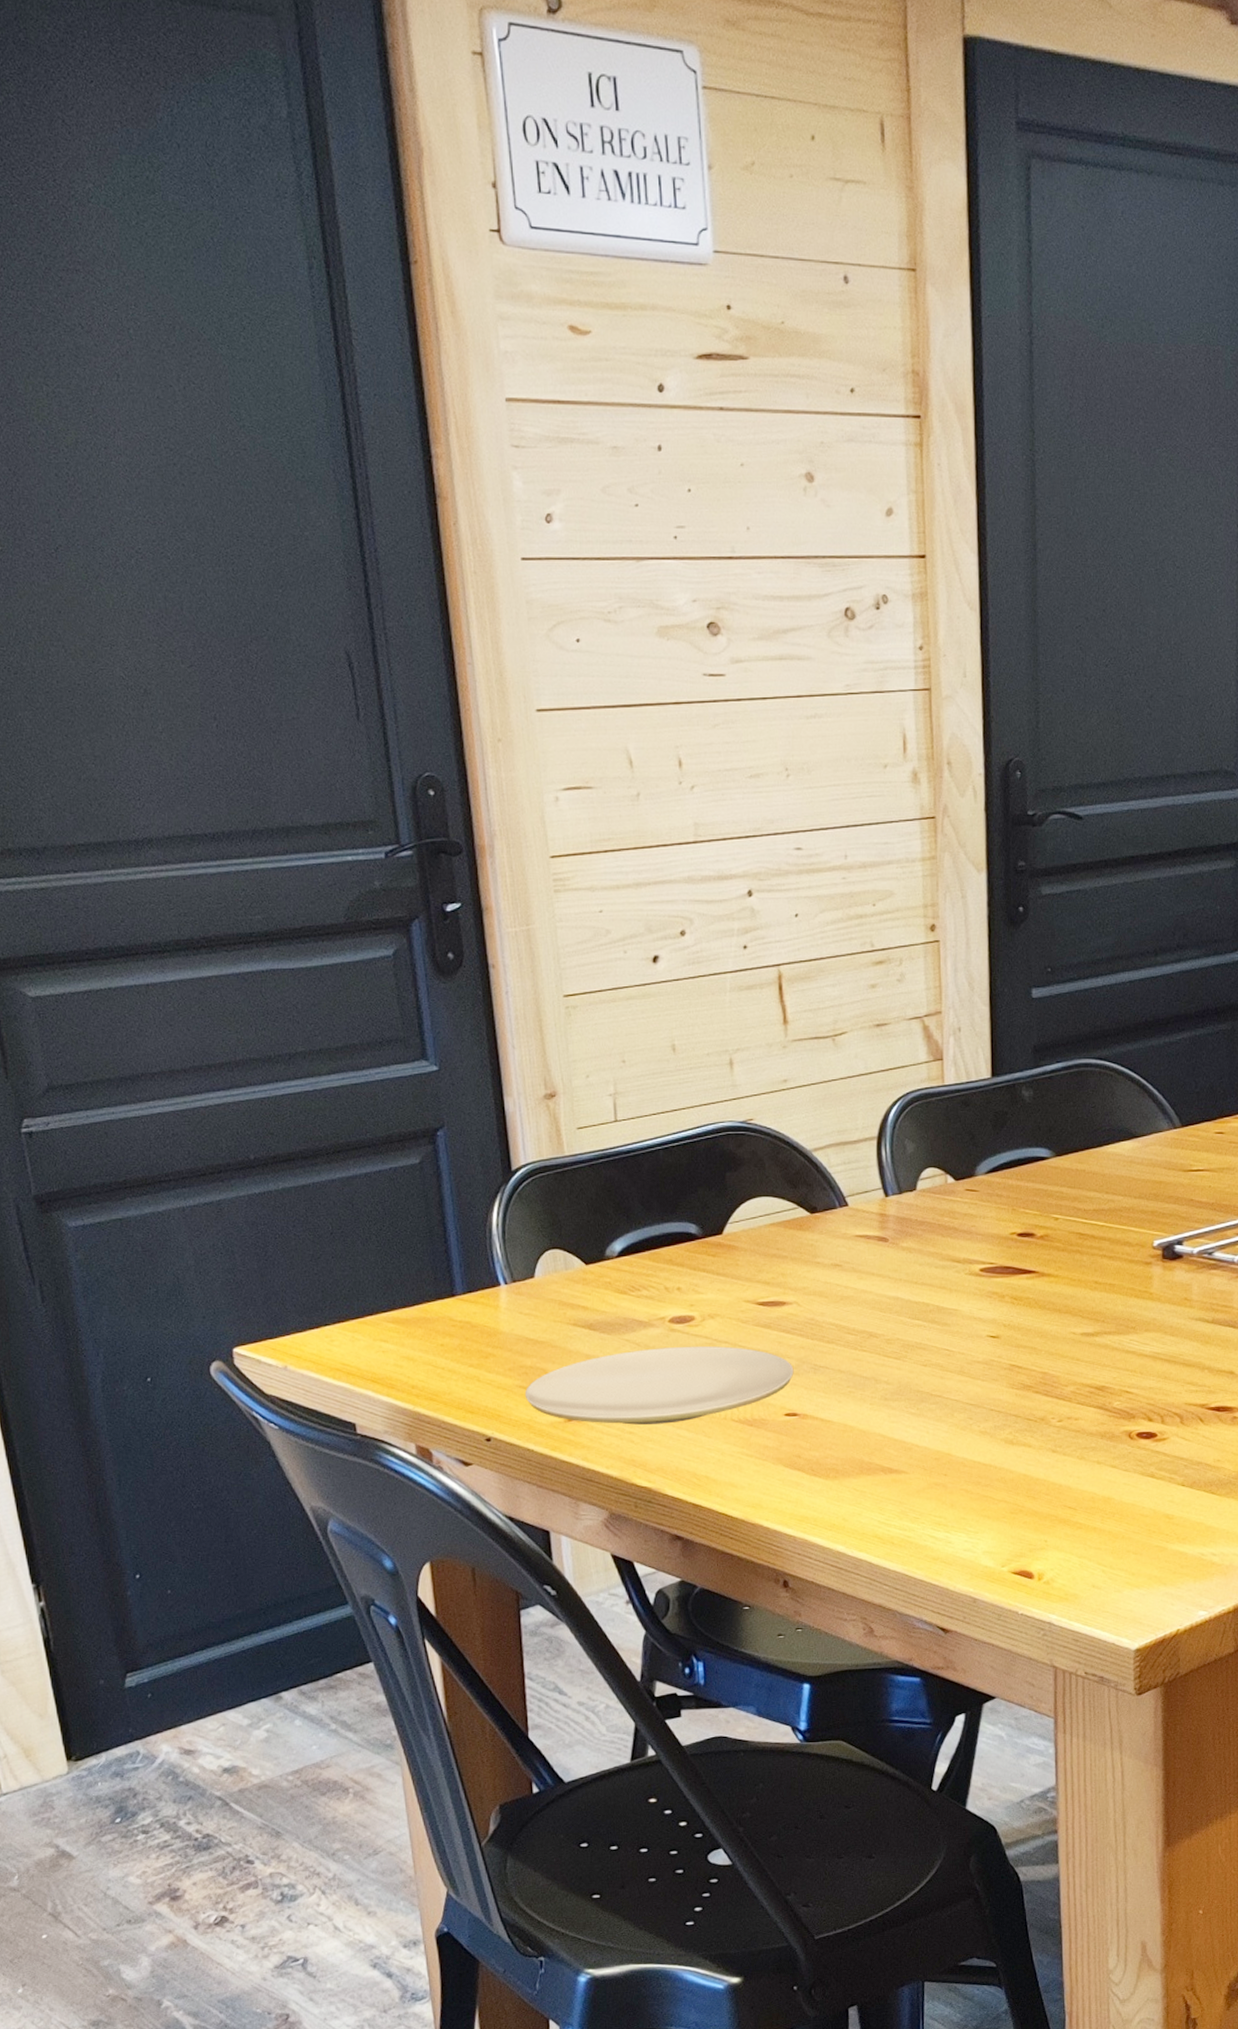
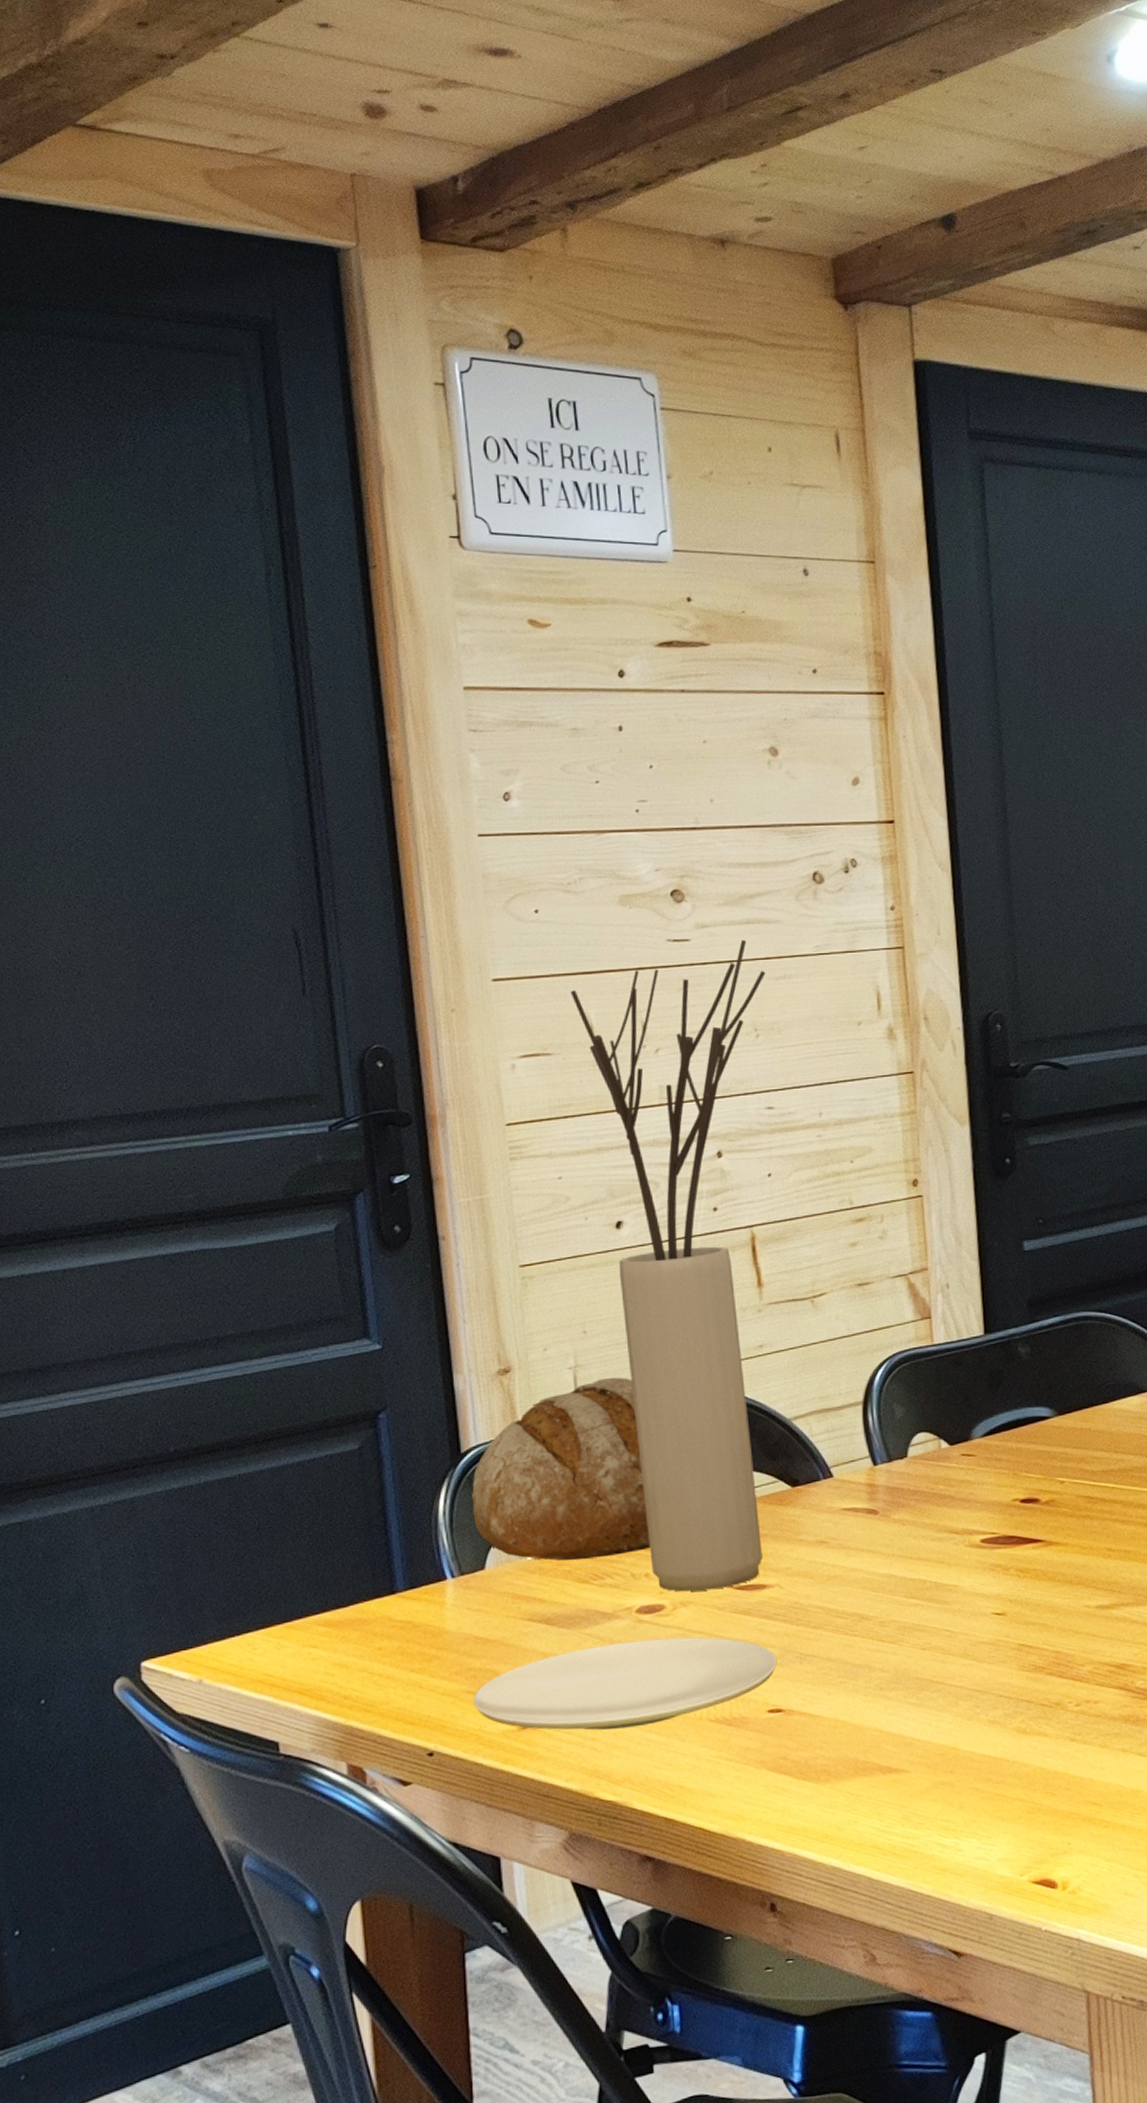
bread: none [521,1105,682,1273] -> present [471,1377,651,1561]
vase: none [611,676,797,1305] -> present [570,939,766,1592]

